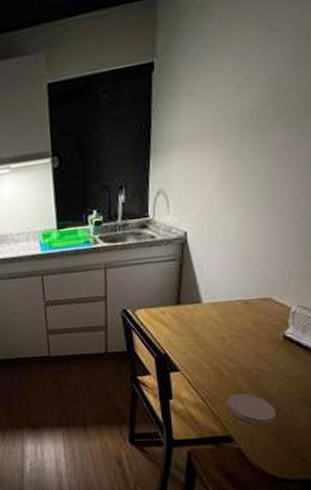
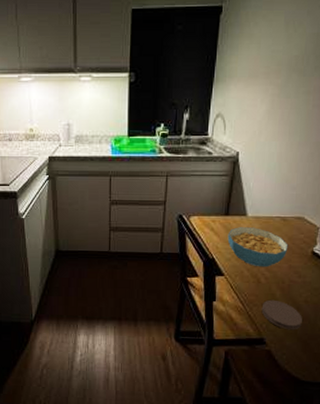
cereal bowl: none [180,315,254,359] -> present [227,227,289,267]

